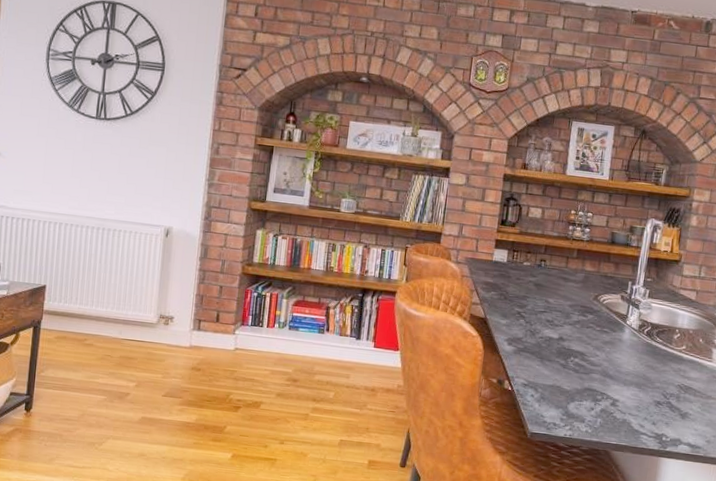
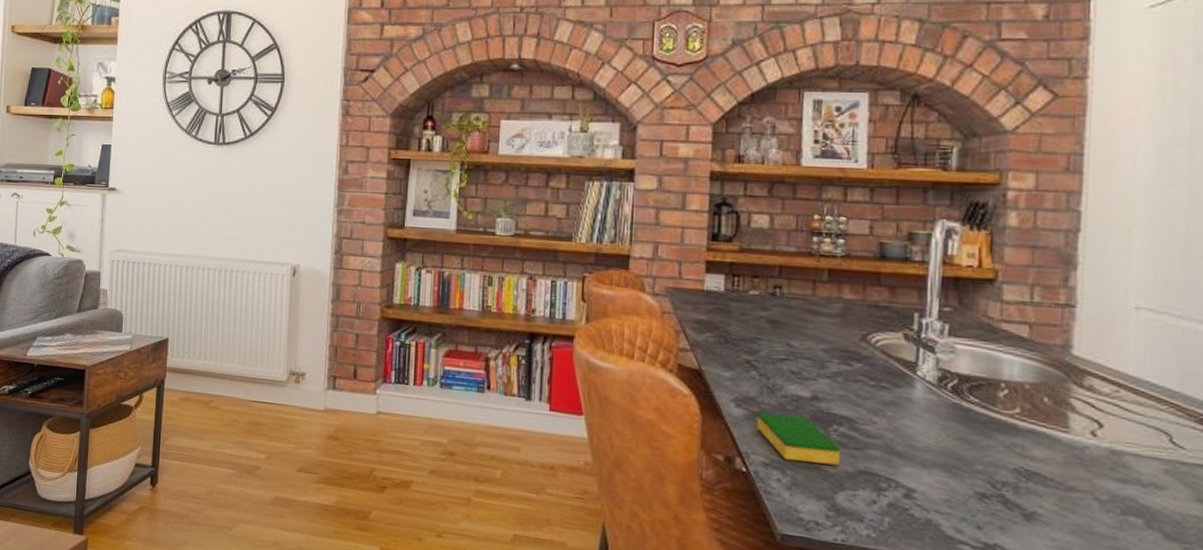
dish sponge: none [521,348,574,385] -> present [756,412,841,465]

